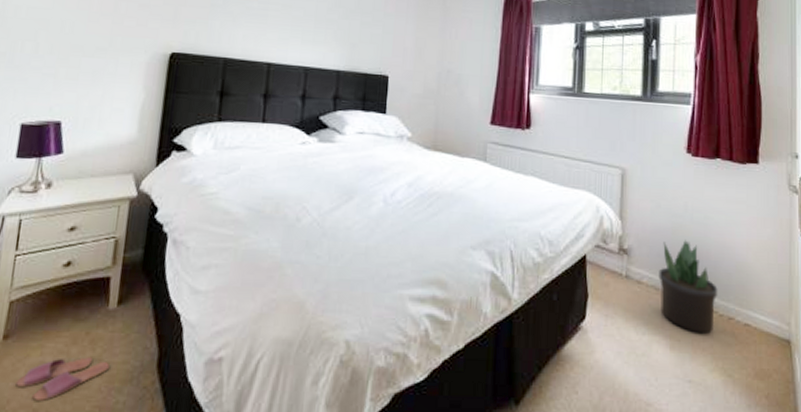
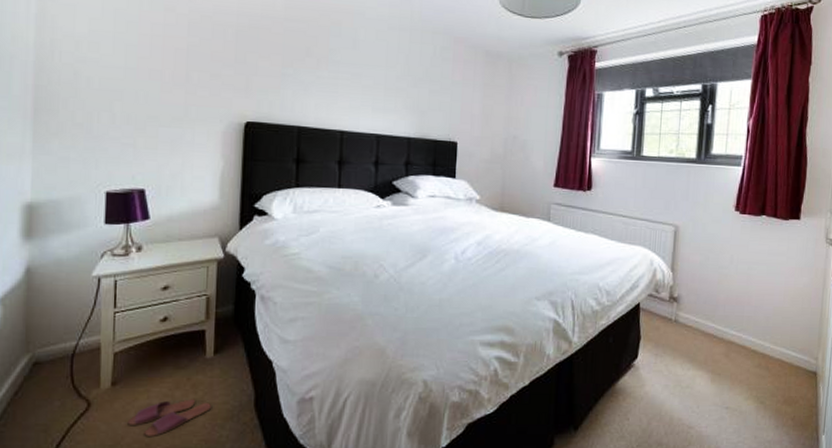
planter: present [658,240,718,334] -> none [704,289,756,368]

